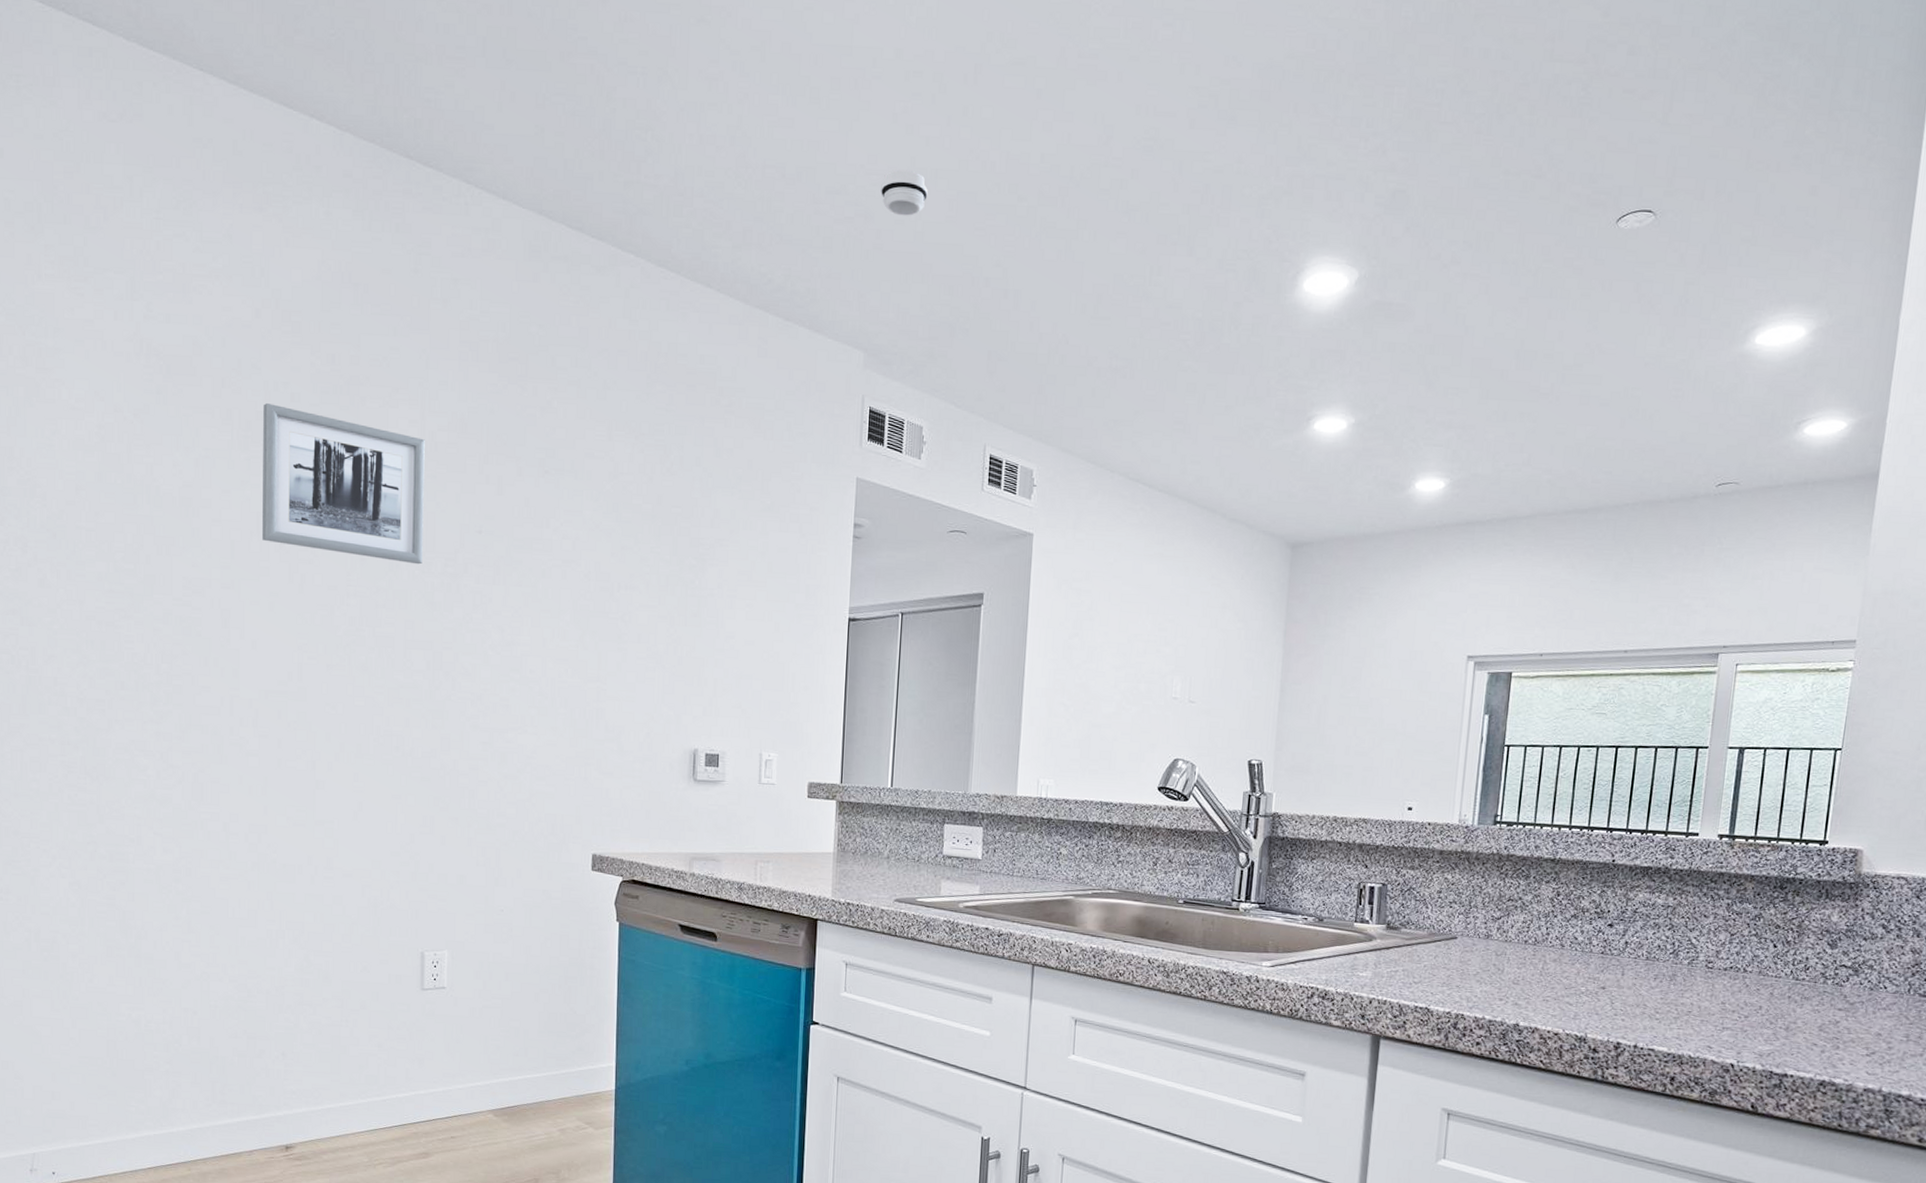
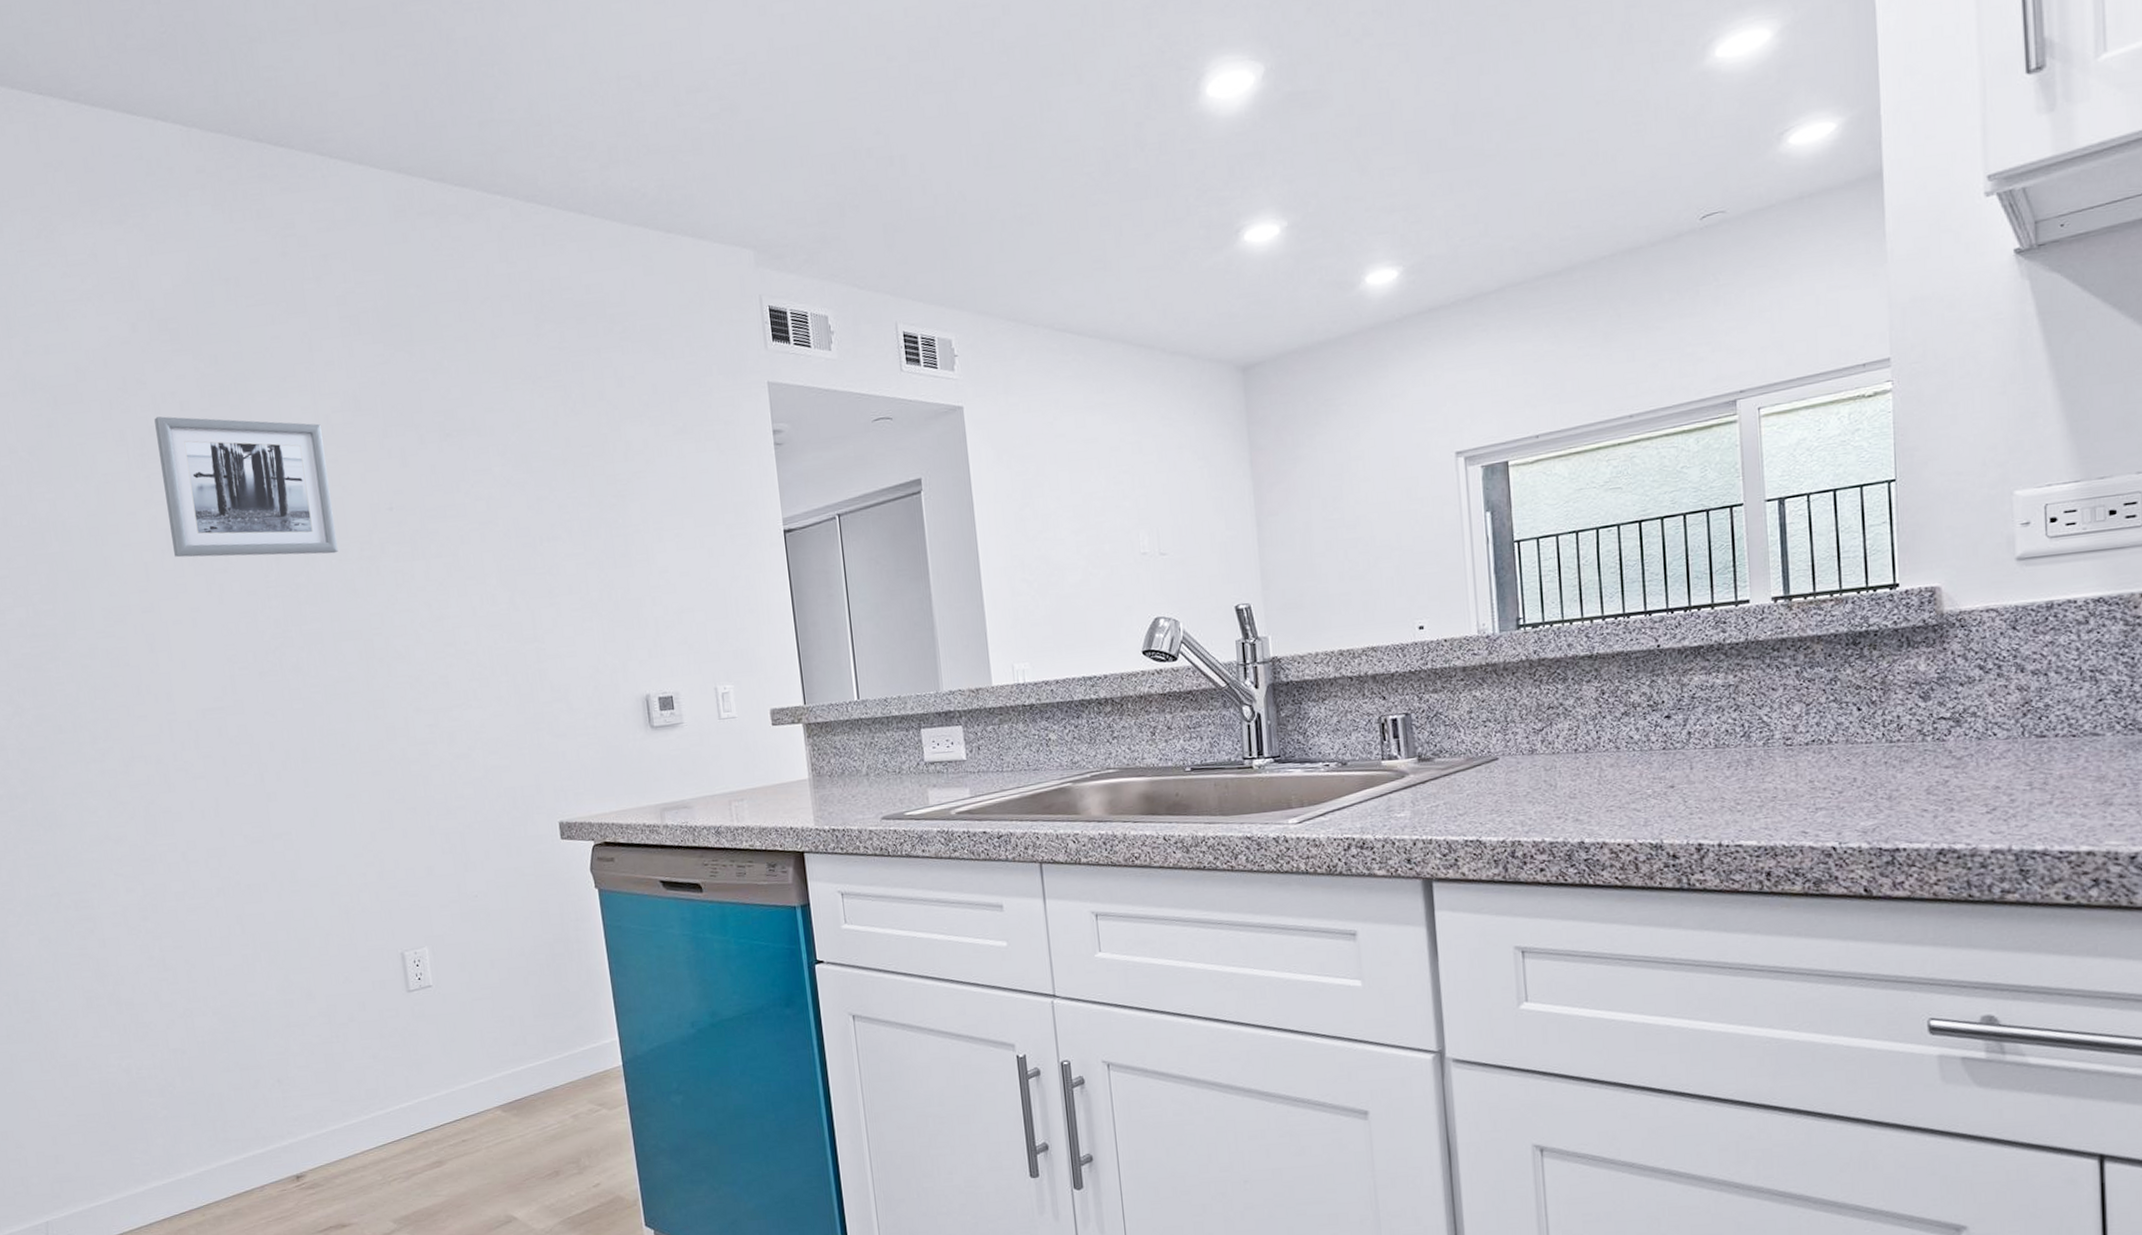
smoke detector: present [881,169,928,216] -> none [742,52,792,102]

